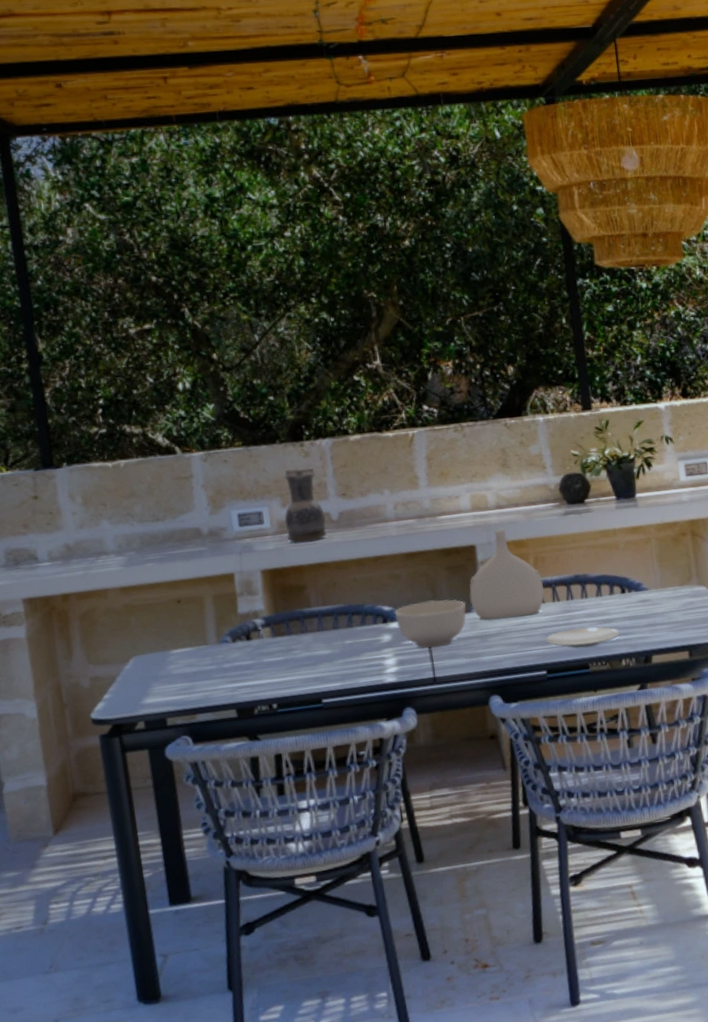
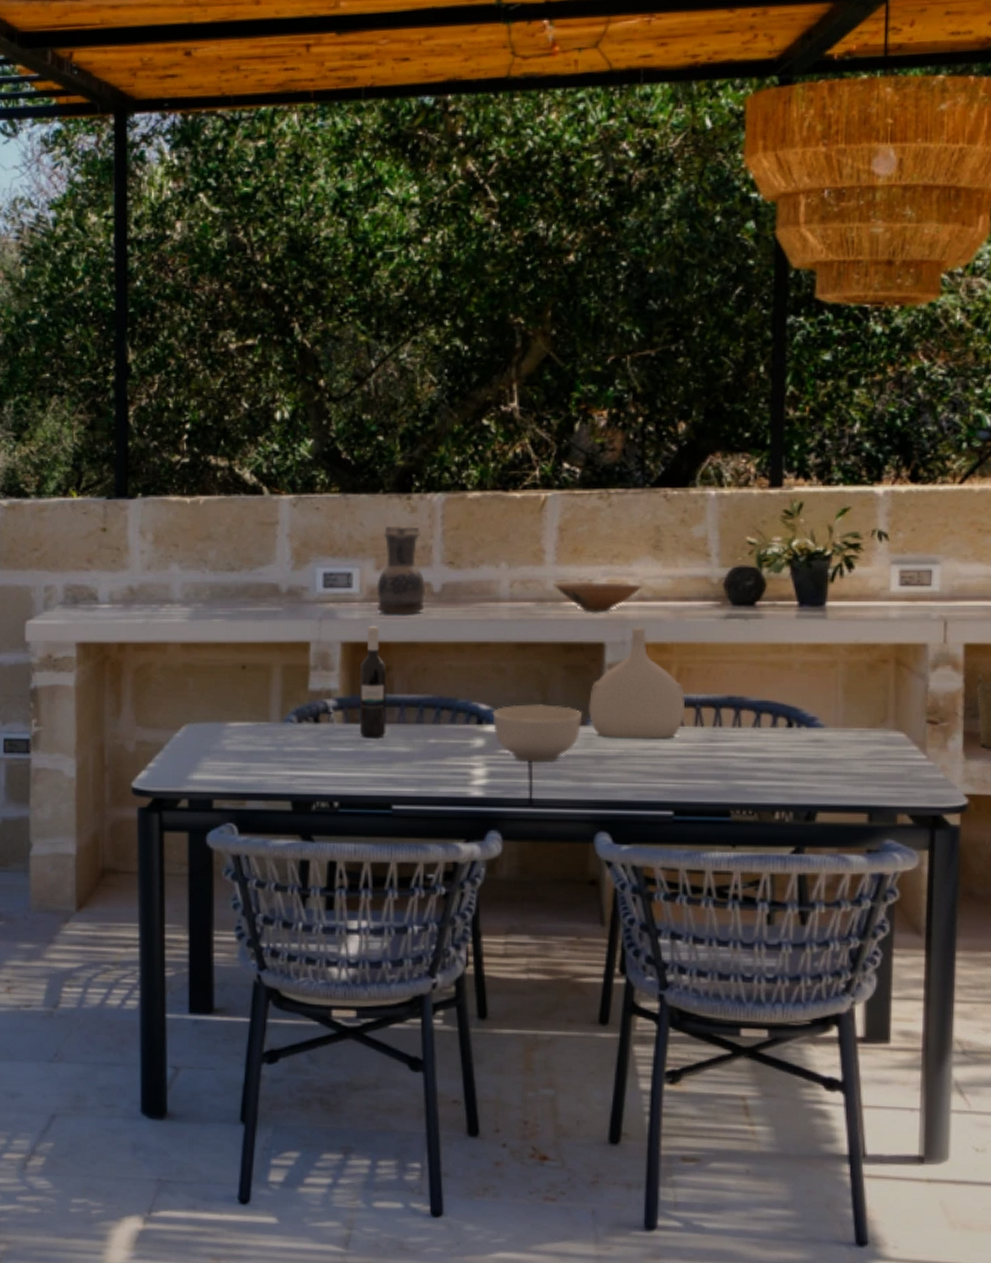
wine bottle: none [279,553,309,647] -> present [359,626,387,739]
bowl: none [429,496,499,523] -> present [554,581,643,613]
plate: present [546,626,620,648] -> none [679,763,777,789]

